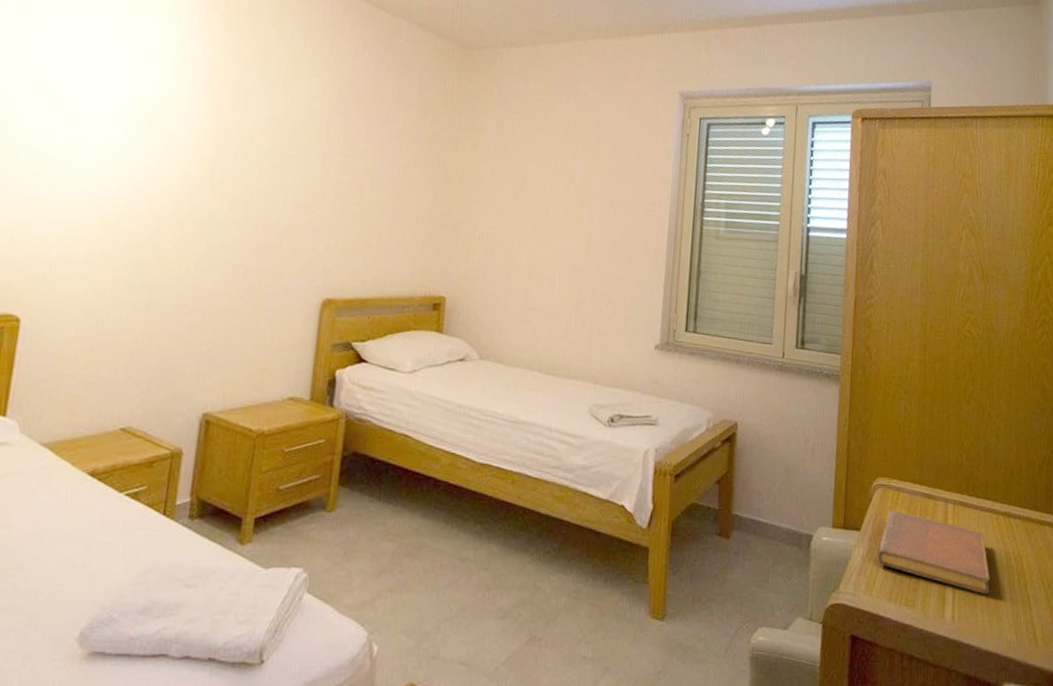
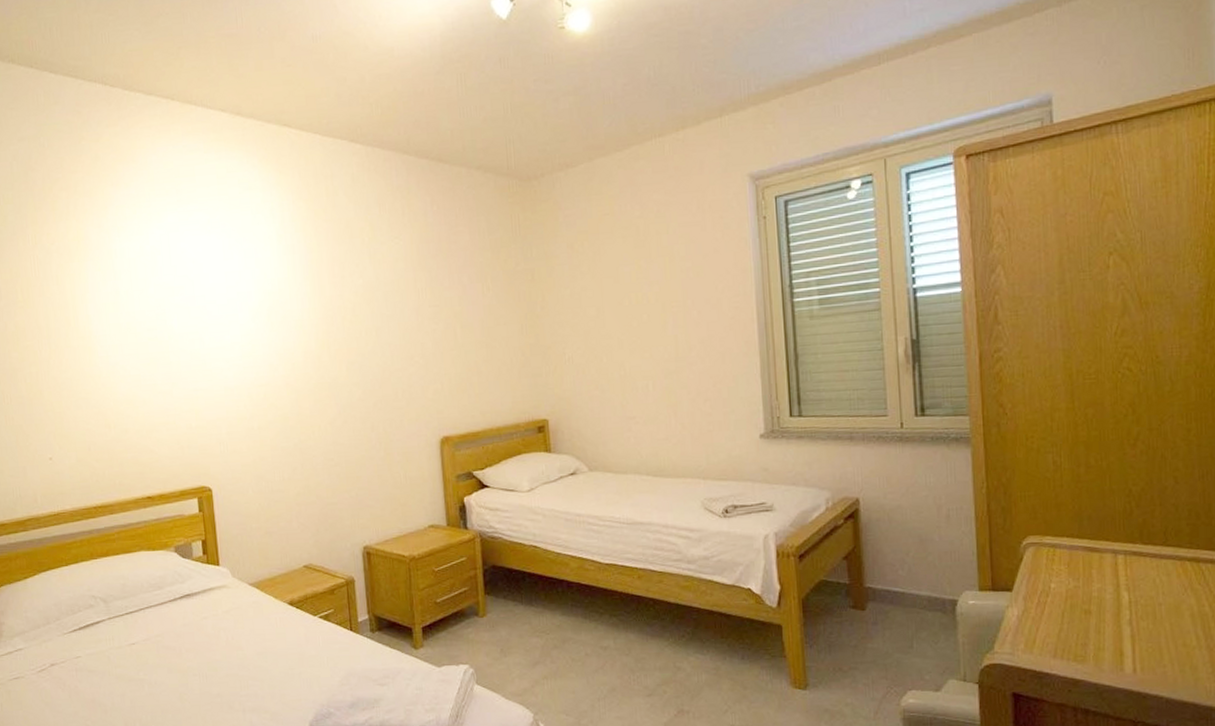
notebook: present [877,509,990,594] -> none [1035,567,1179,644]

